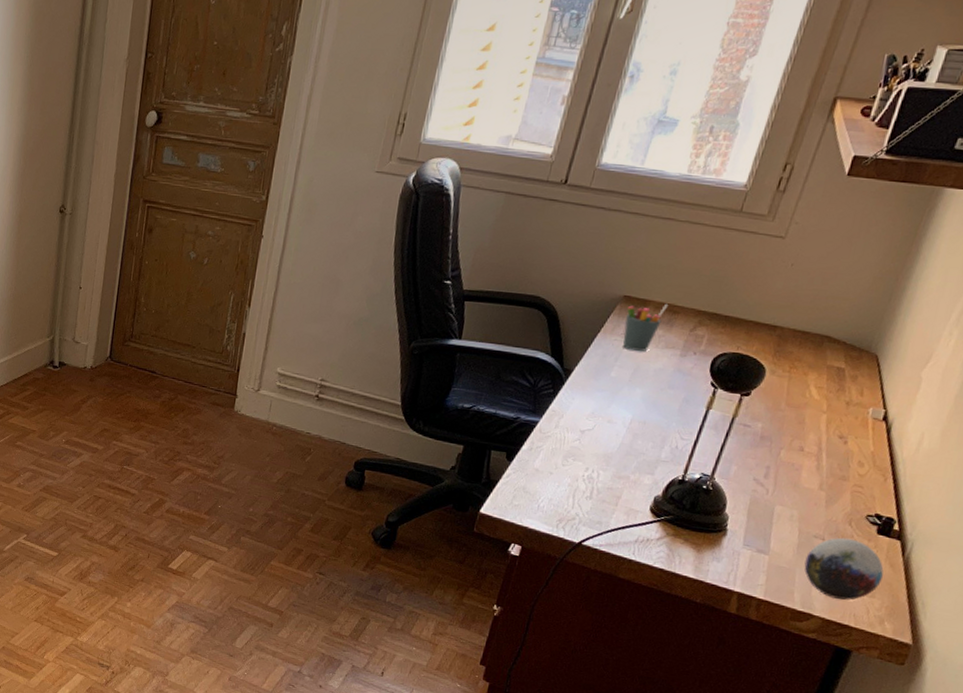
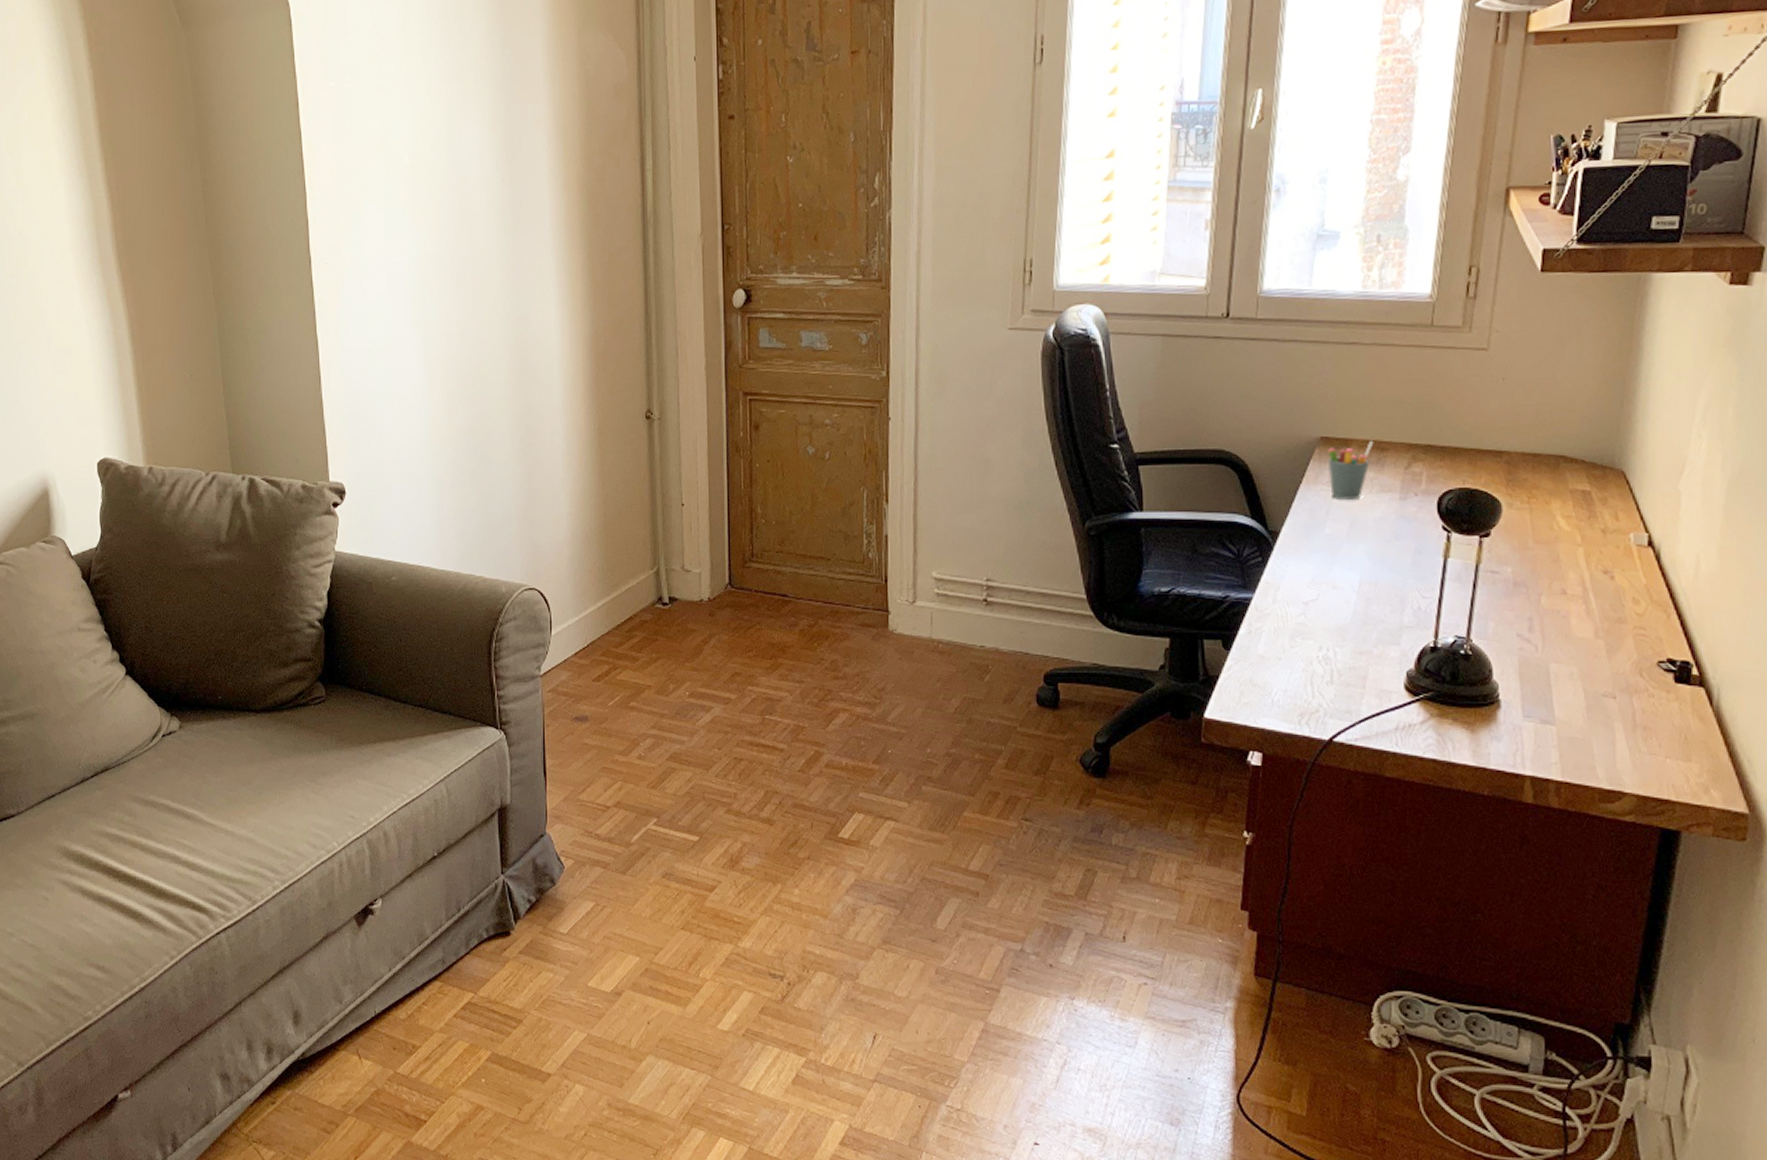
decorative orb: present [804,537,884,601] -> none [1599,692,1694,768]

